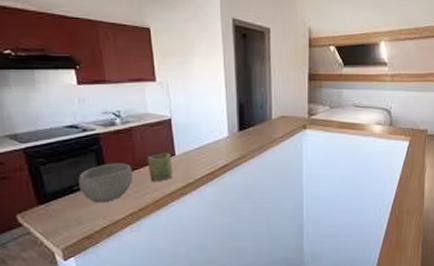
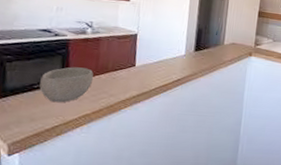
cup: present [147,153,172,182] -> none [108,63,132,89]

